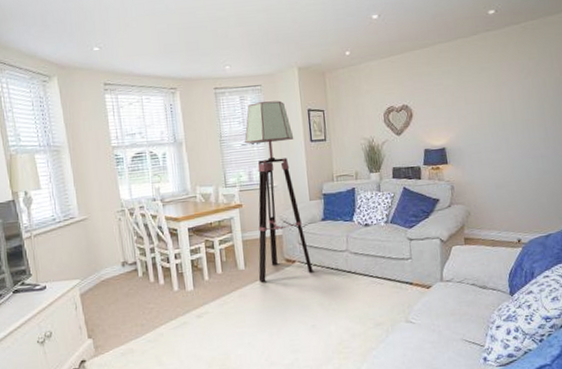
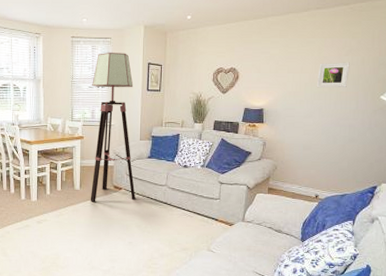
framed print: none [498,85,532,118] -> present [316,62,350,88]

